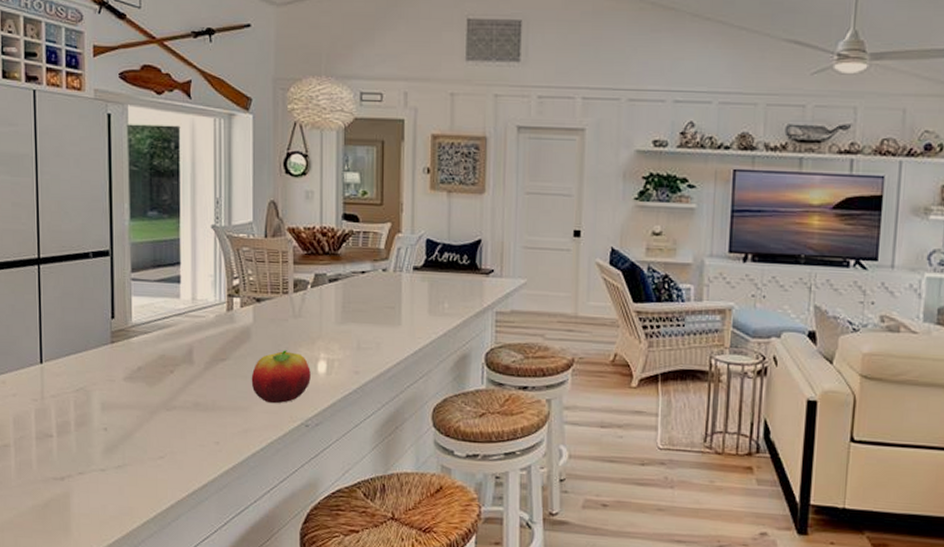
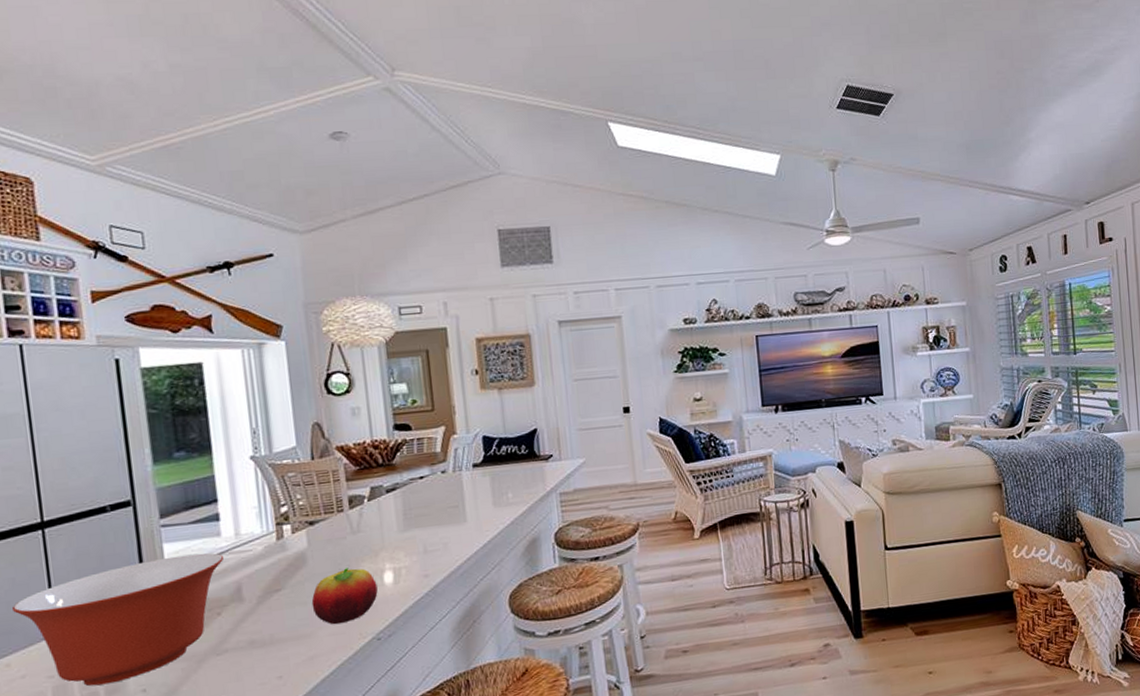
mixing bowl: none [11,309,181,417] -> present [13,552,225,686]

